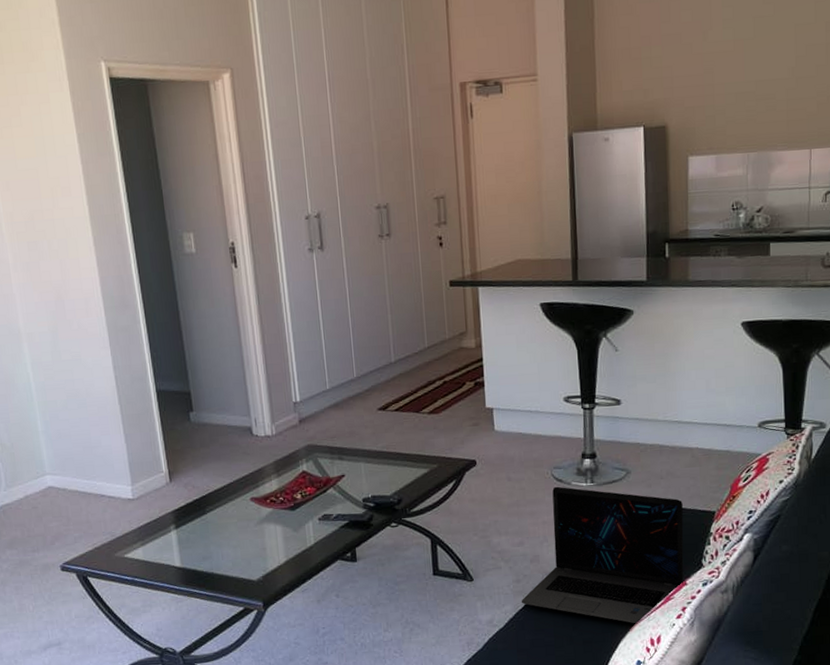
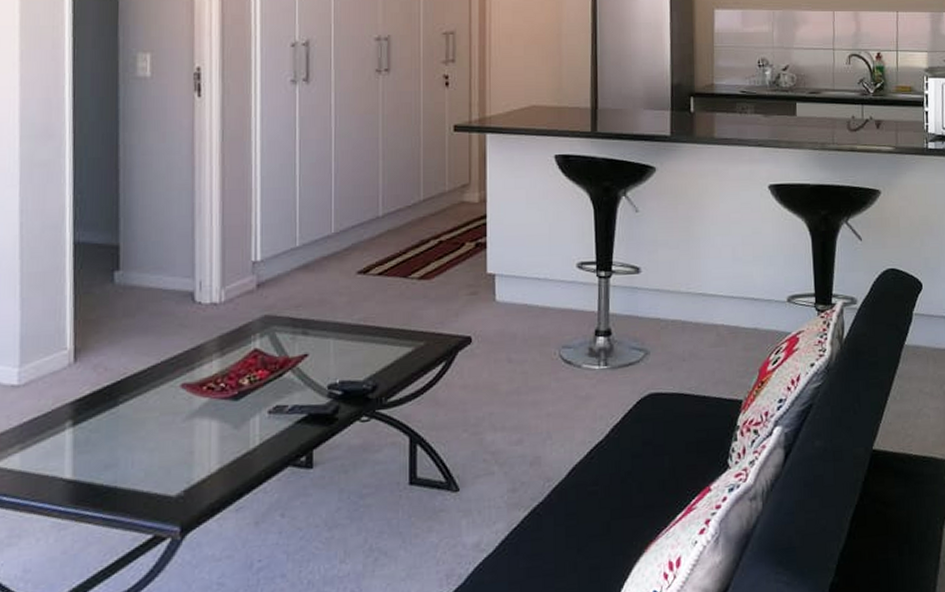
laptop: present [521,486,684,624] -> none [516,369,708,543]

